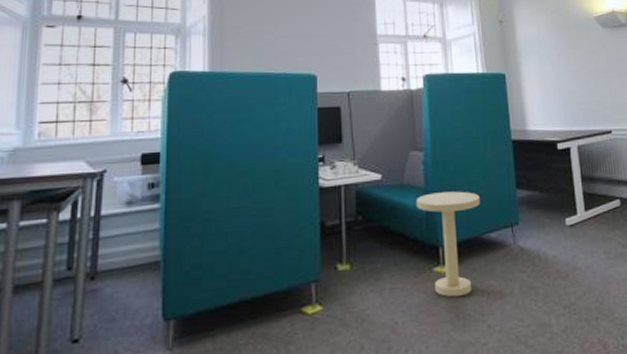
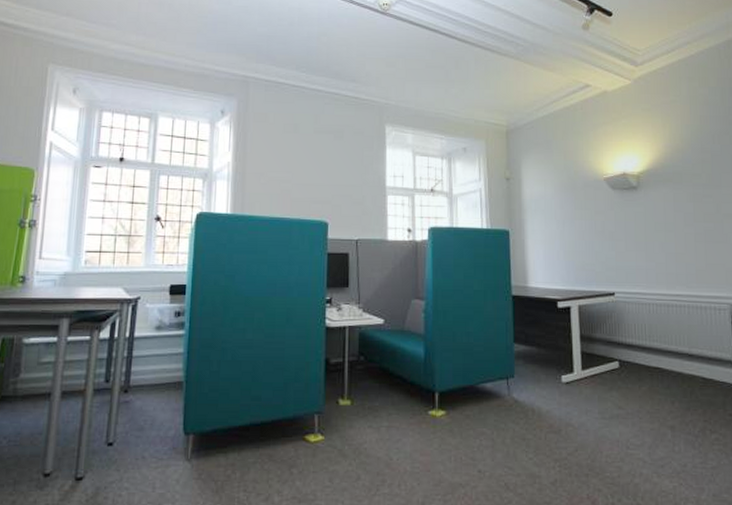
side table: present [415,191,480,297] -> none [415,340,477,441]

